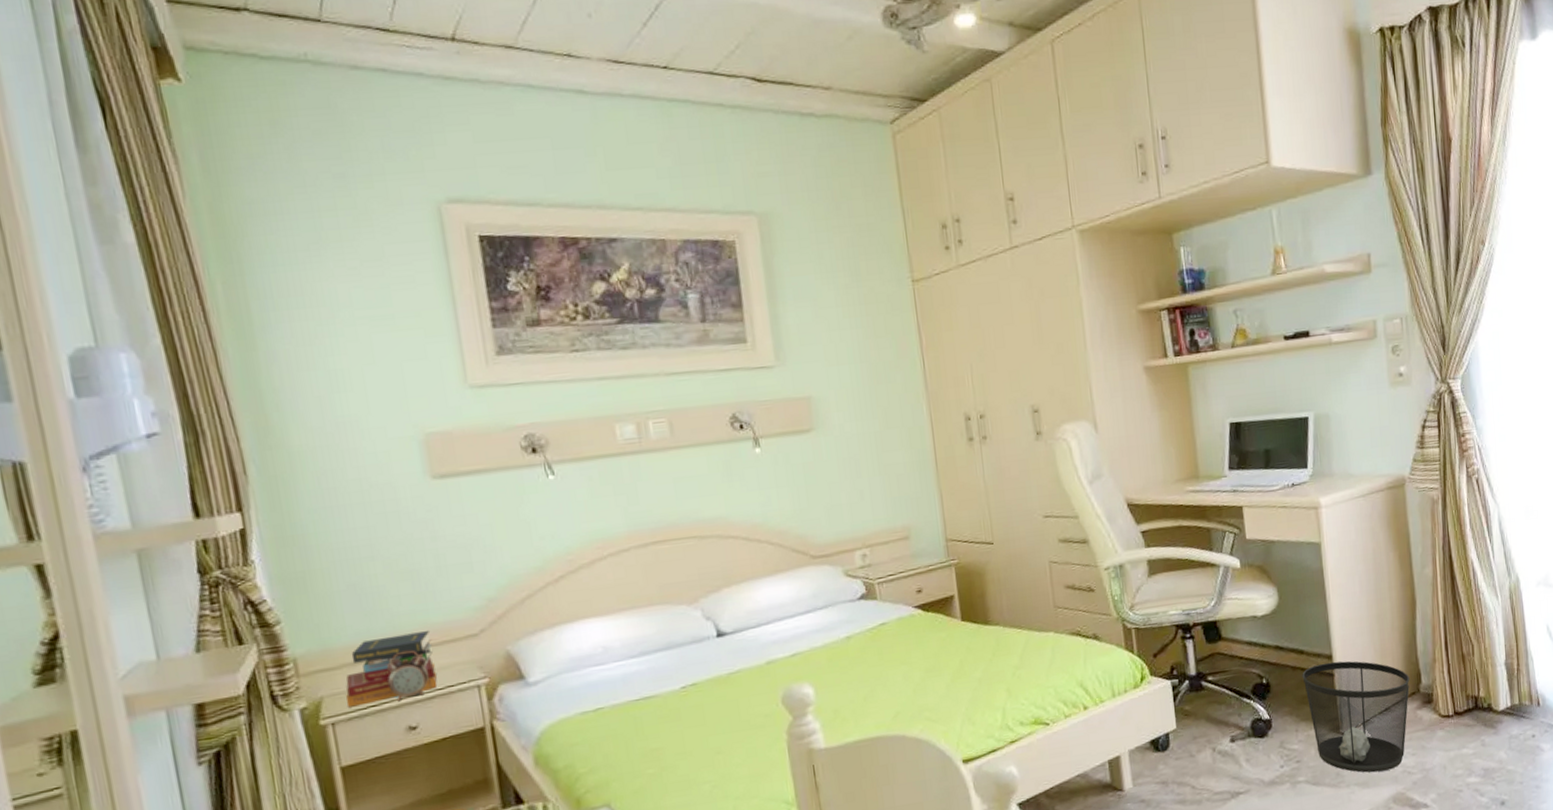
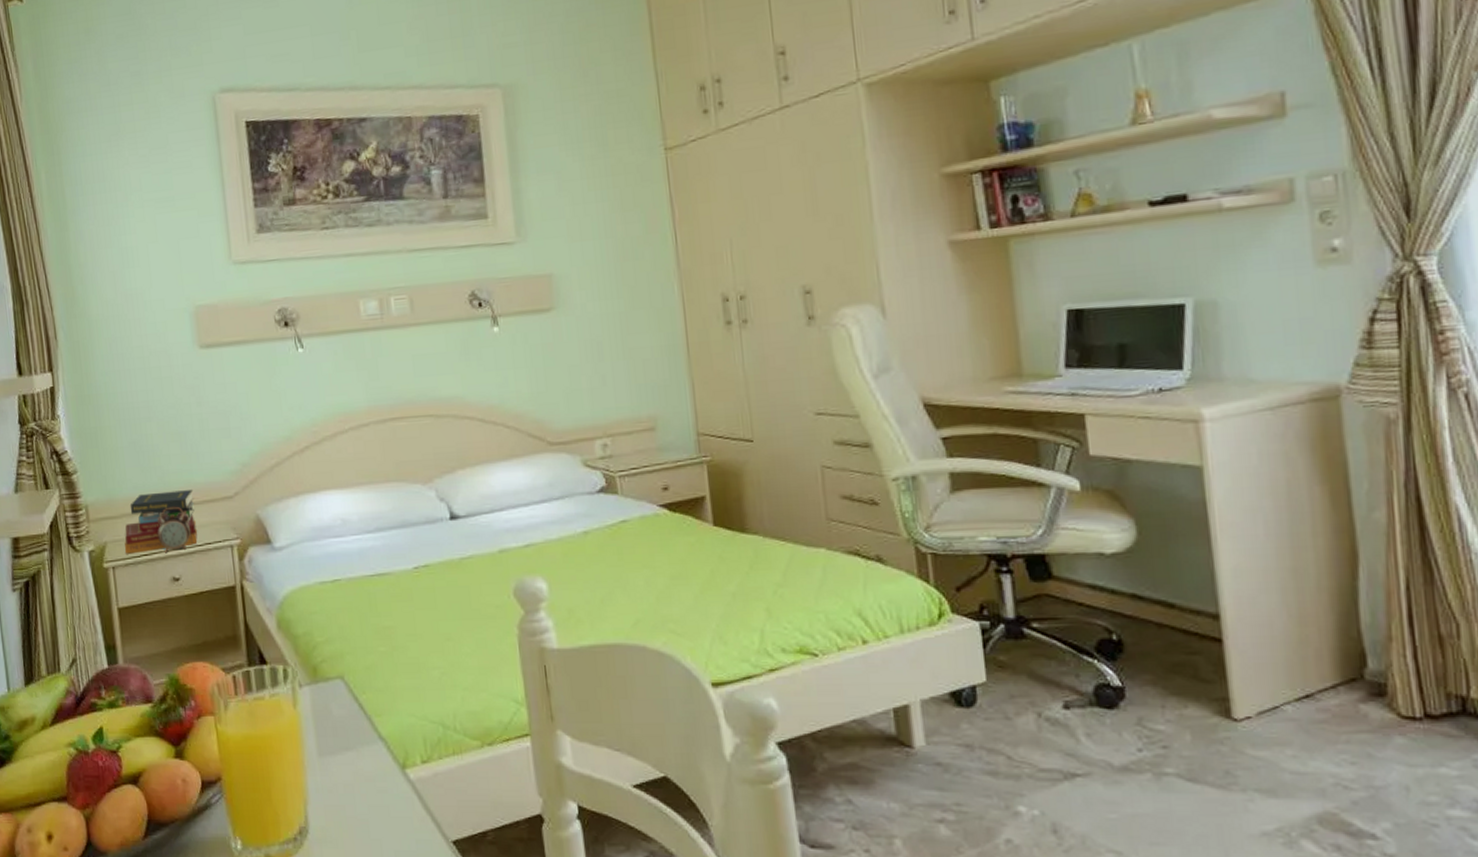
waste bin: present [1302,661,1410,773] -> none [1172,623,1347,779]

